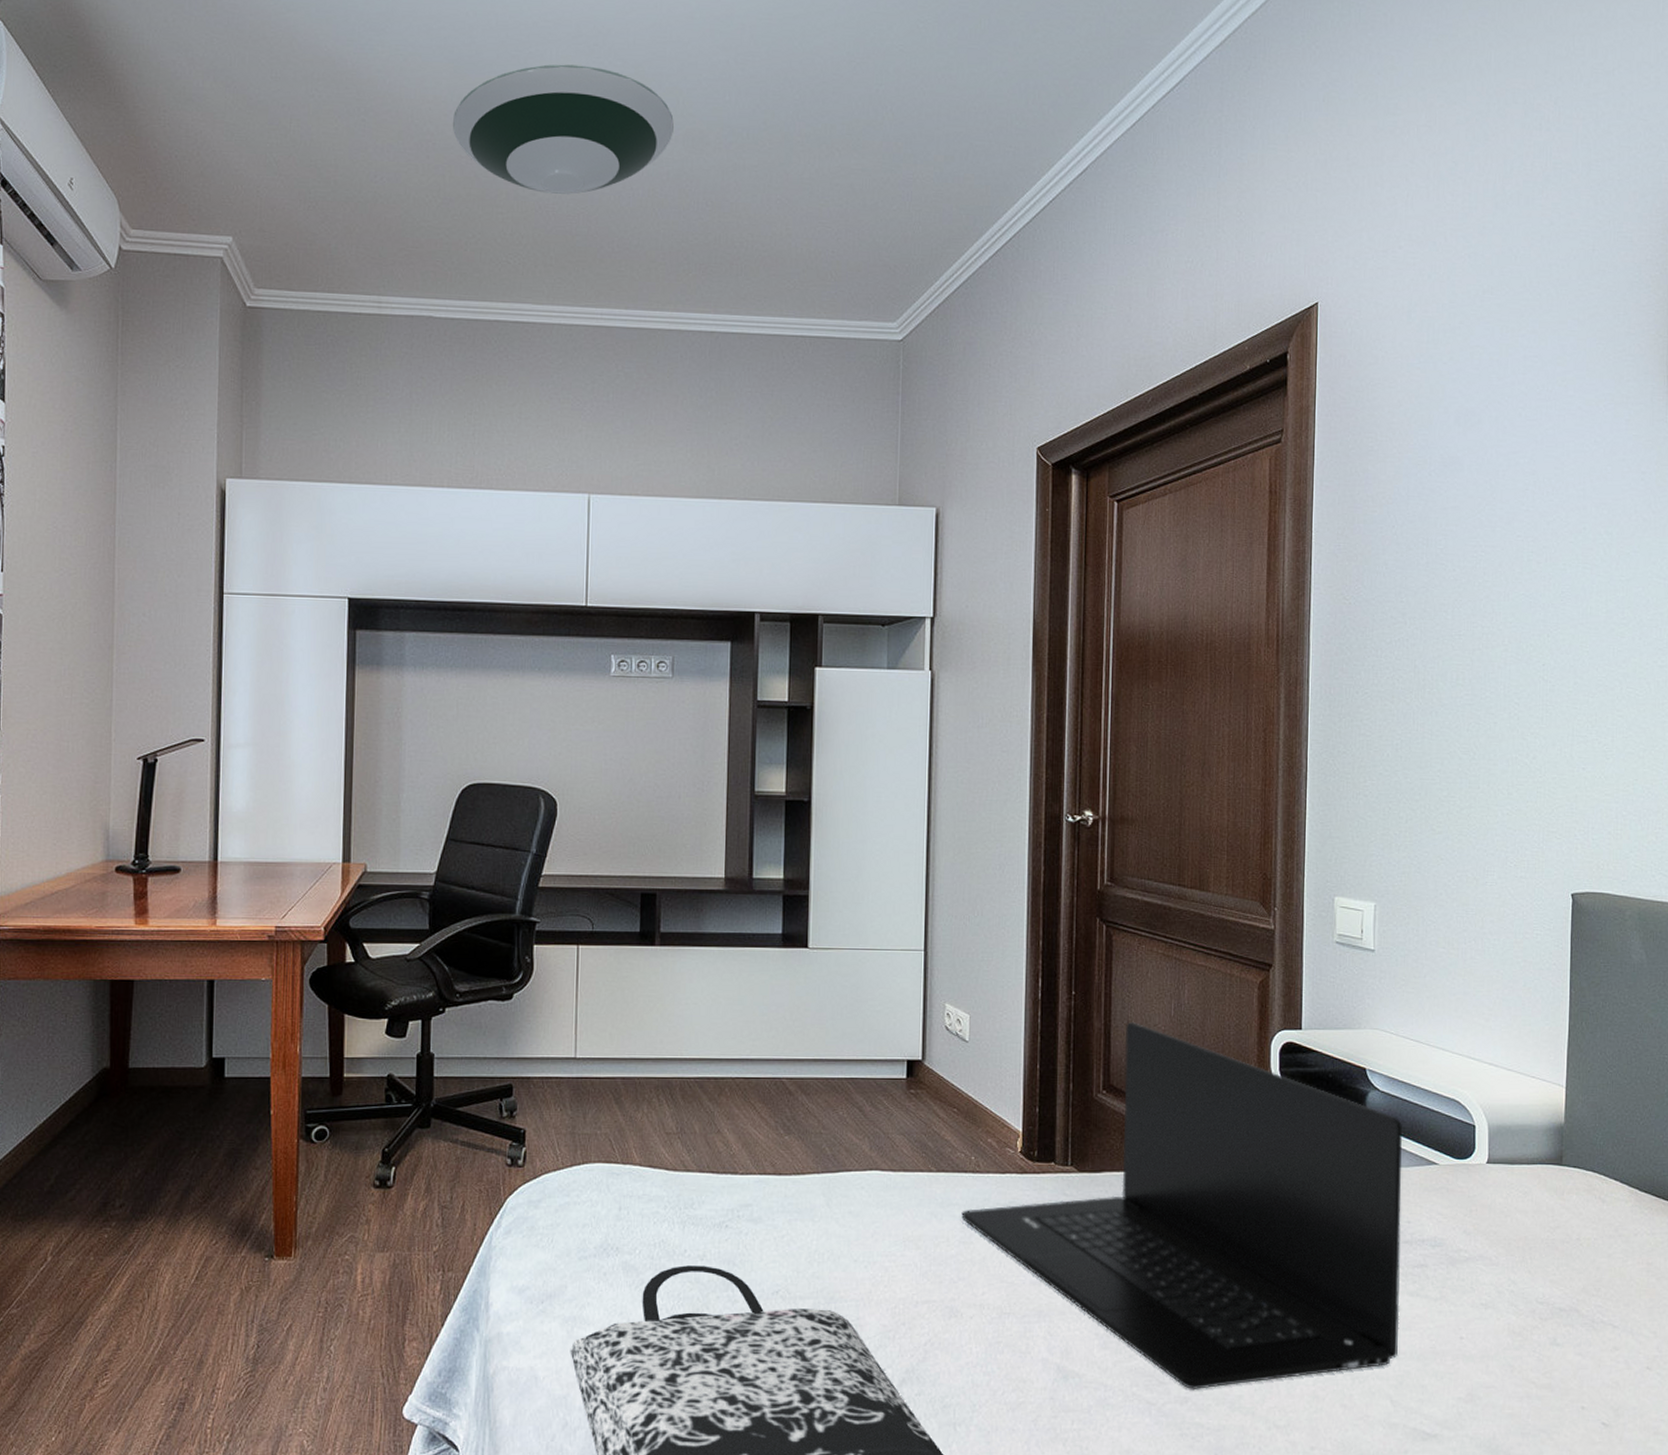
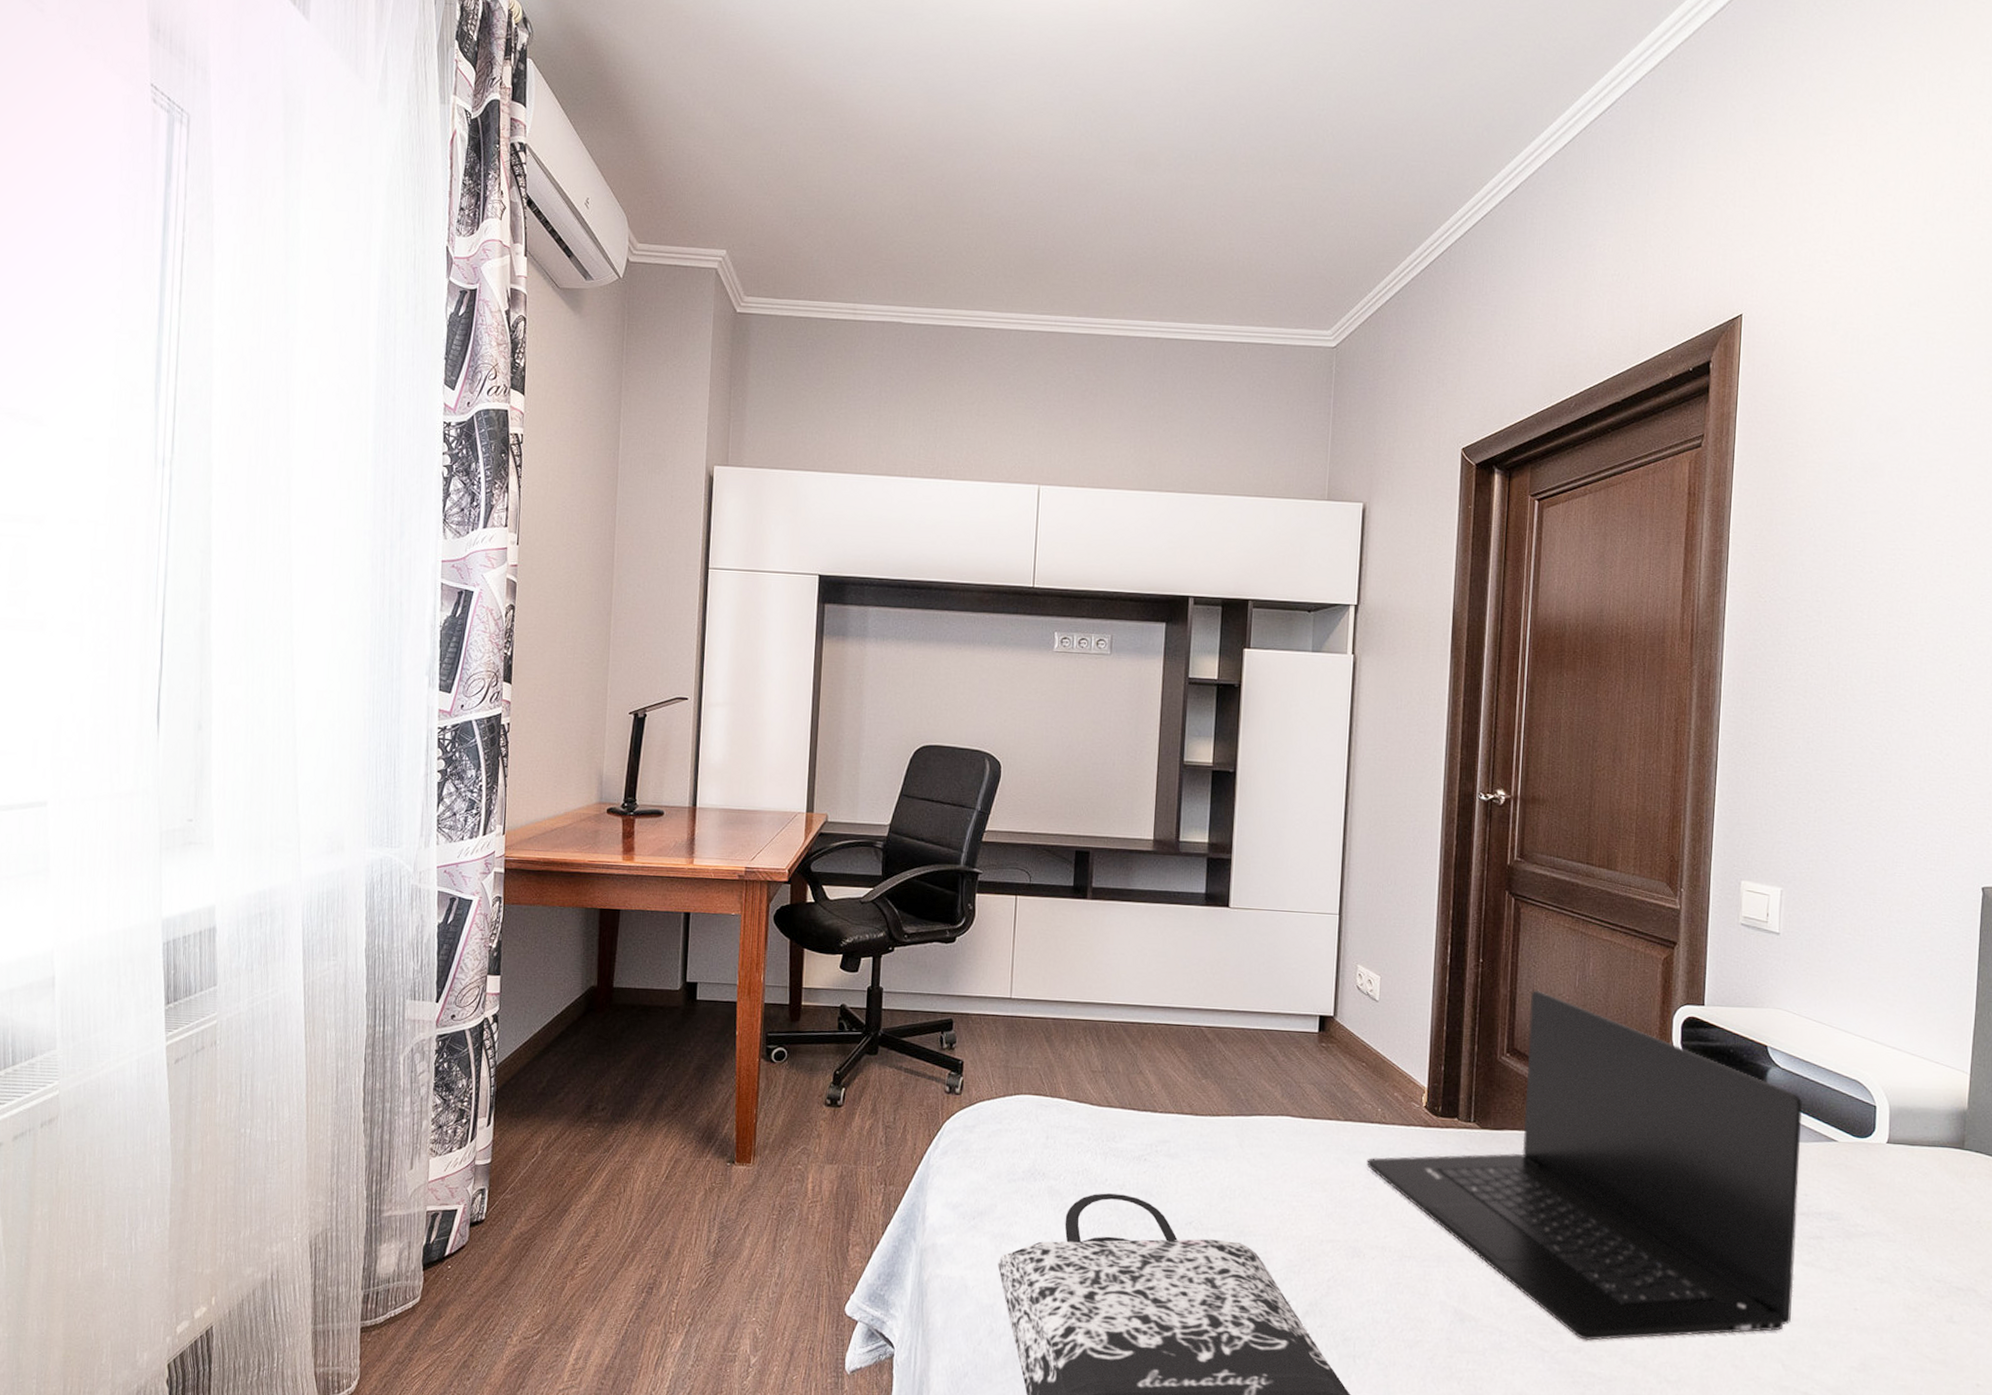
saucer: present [453,64,674,195] -> none [925,93,1128,212]

